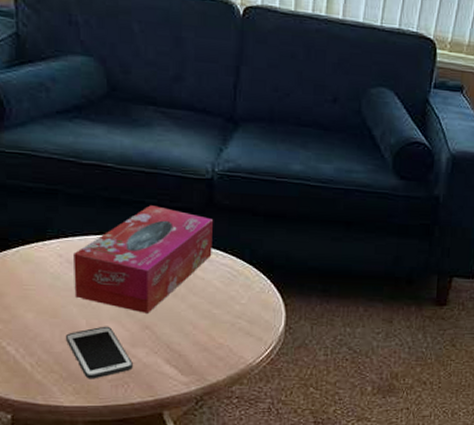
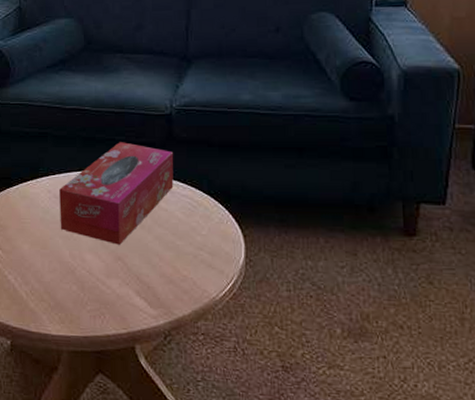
cell phone: present [66,326,133,379] -> none [54,257,108,309]

